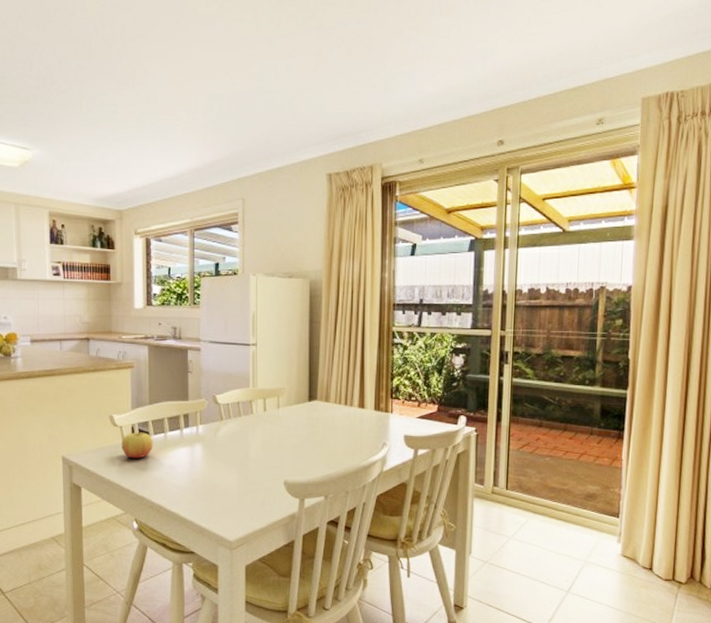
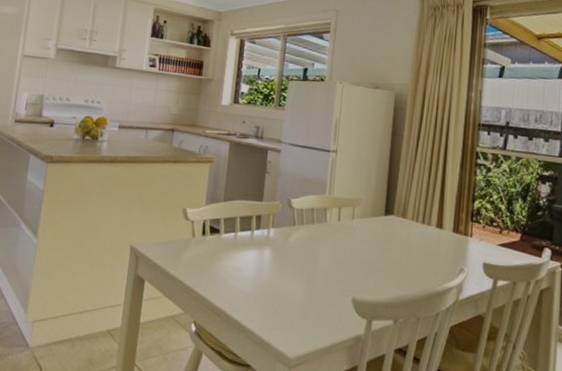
apple: present [122,432,153,459] -> none [190,228,223,257]

